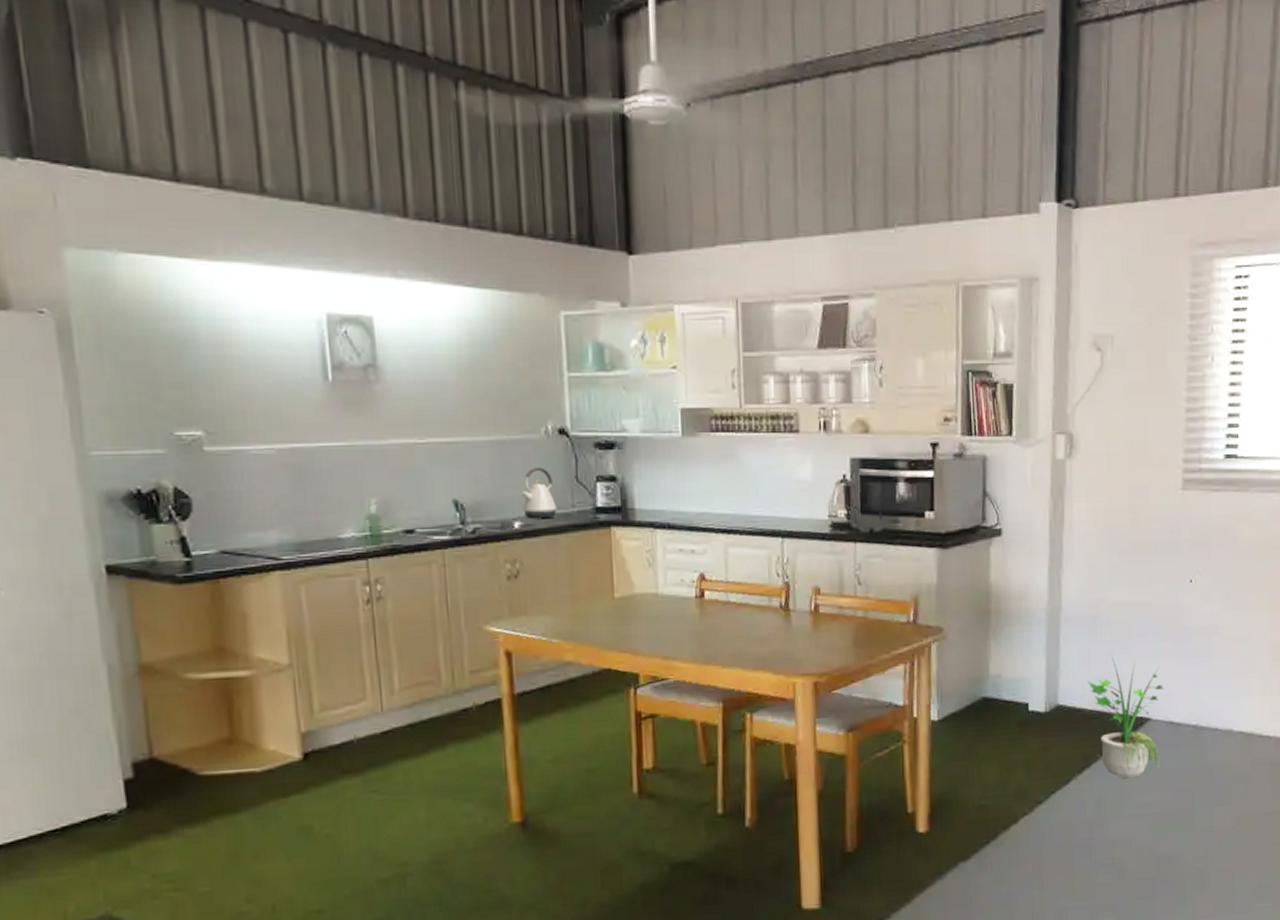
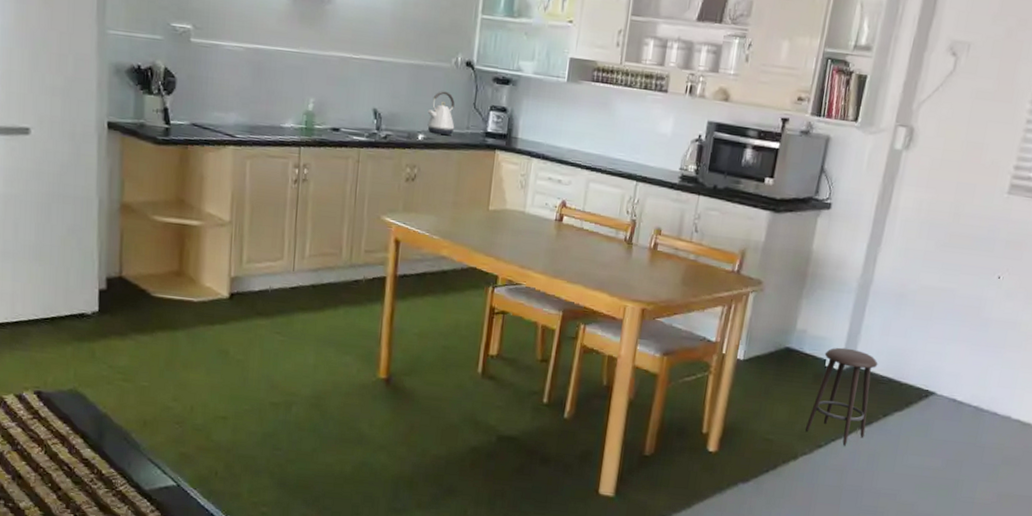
stool: none [1021,686,1085,797] -> present [805,347,878,446]
potted plant: present [1087,656,1164,779] -> none [883,331,953,442]

